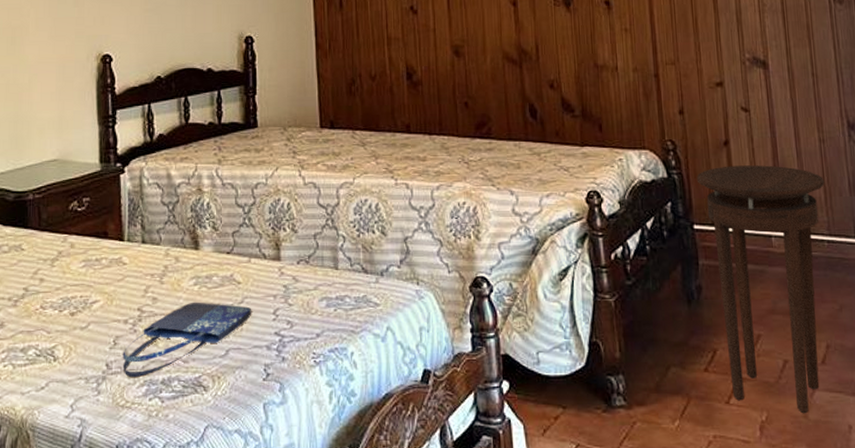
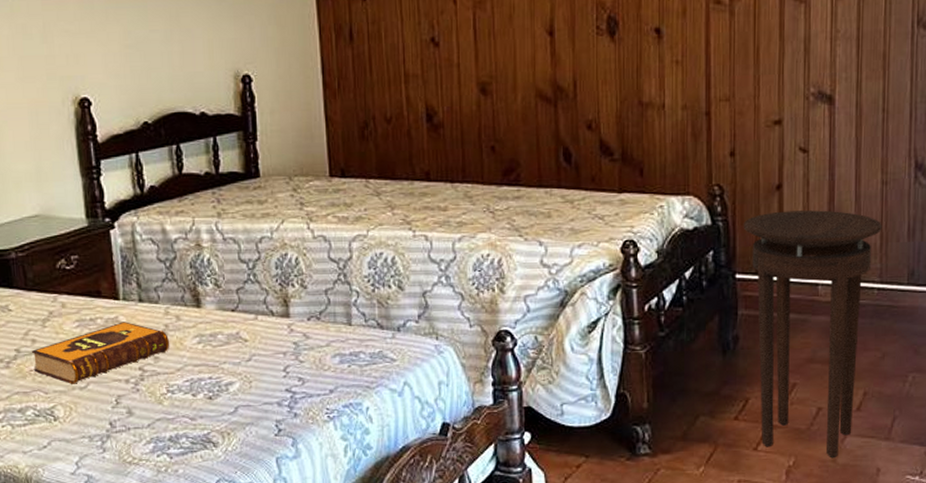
hardback book: none [38,262,168,324] -> present [31,321,170,384]
shopping bag: present [122,302,252,378] -> none [126,360,261,436]

